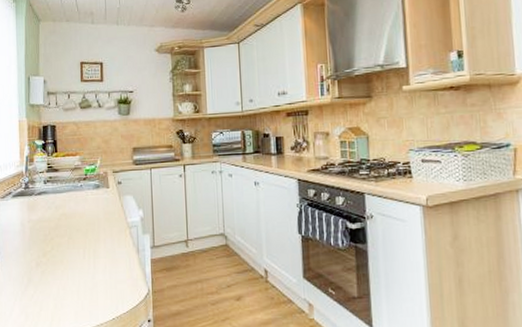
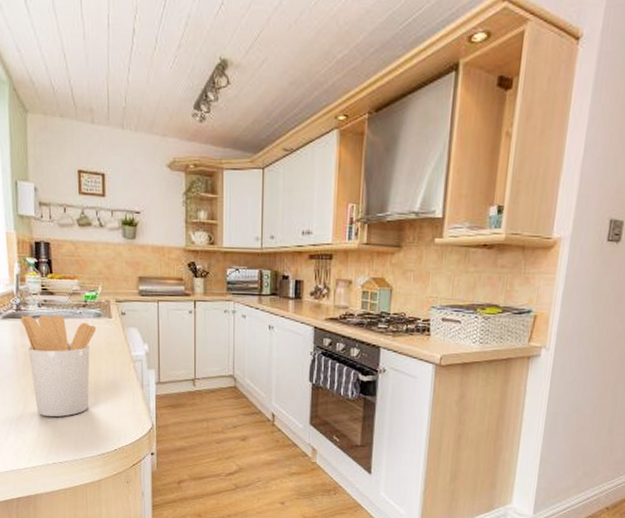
utensil holder: none [28,189,96,290] -> present [20,314,97,417]

